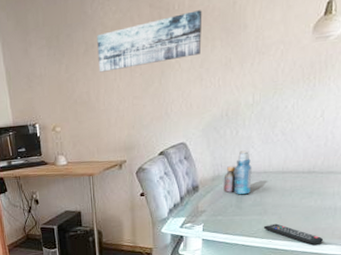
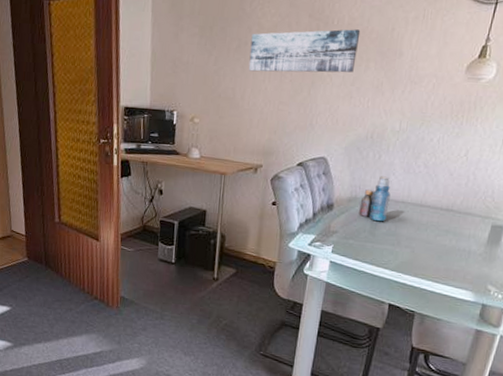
remote control: present [263,223,323,246] -> none [394,257,454,287]

